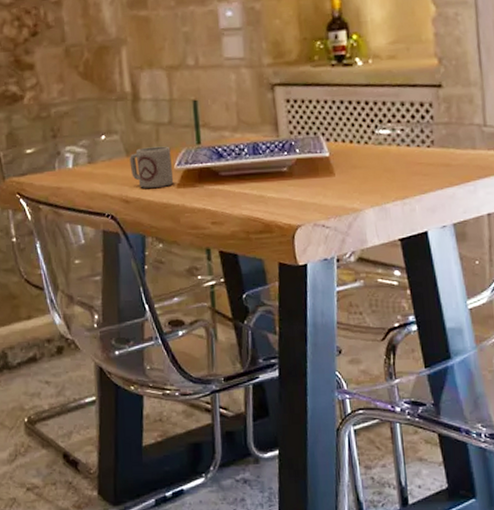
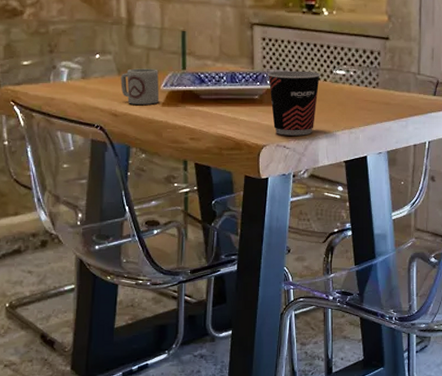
cup: none [295,133,361,213] -> present [267,70,321,136]

